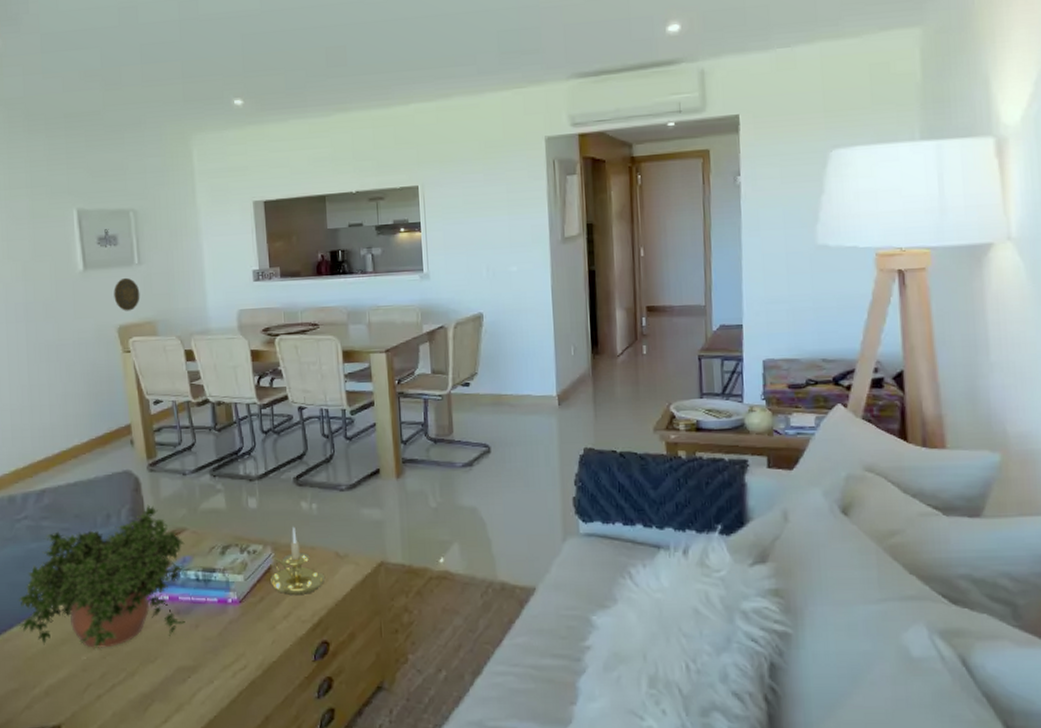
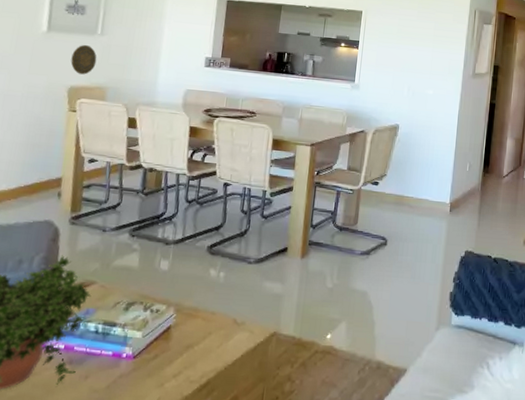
candle holder: present [270,527,325,595] -> none [167,292,220,356]

